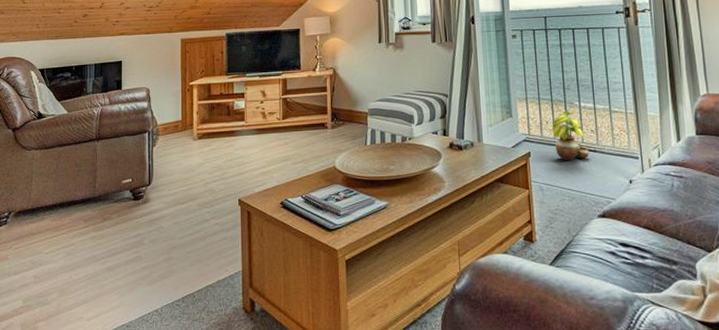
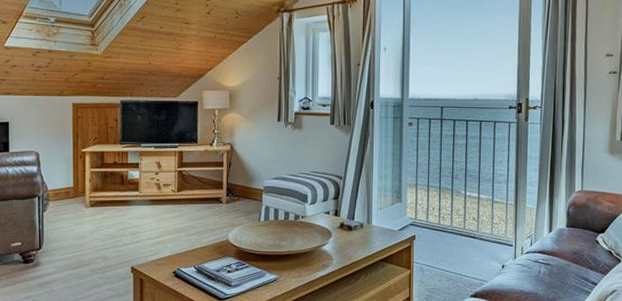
potted plant: present [552,110,590,161] -> none [437,198,469,245]

